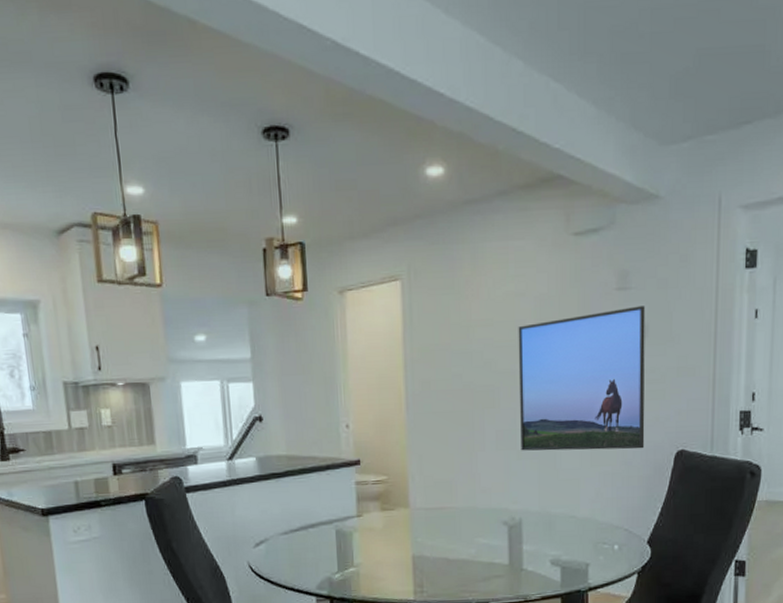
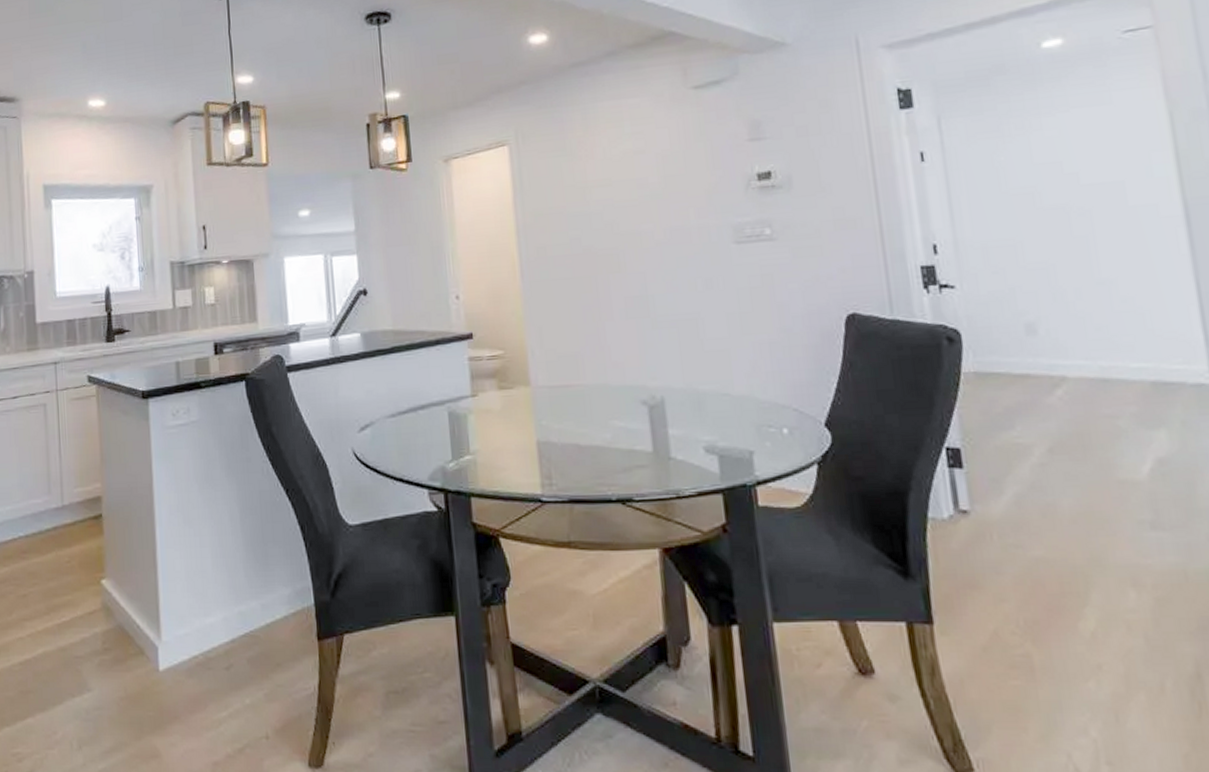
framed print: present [518,306,646,451] -> none [640,156,806,319]

